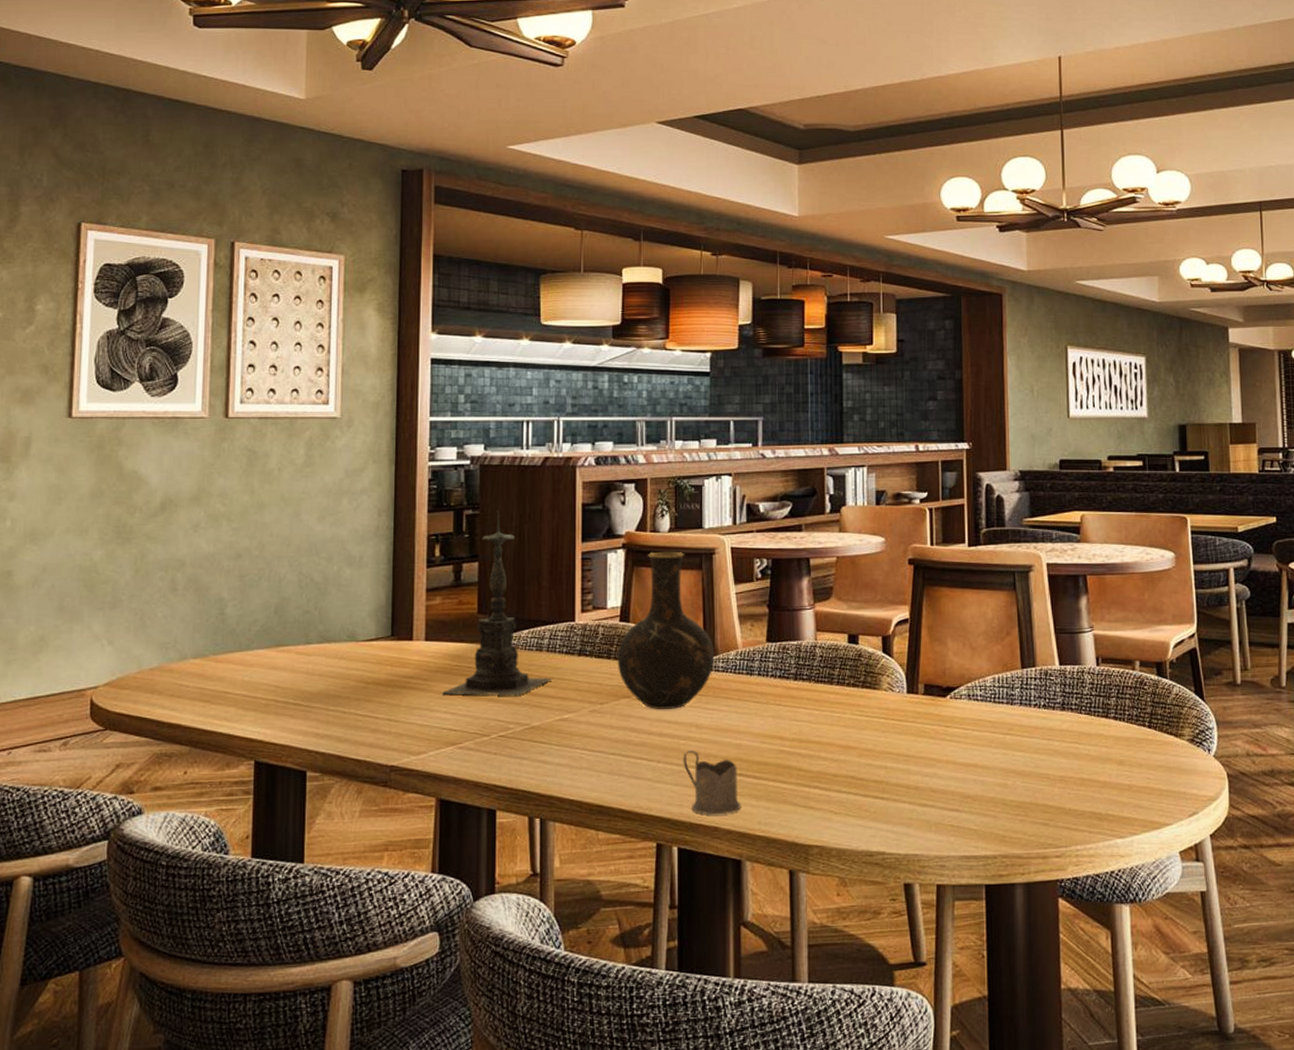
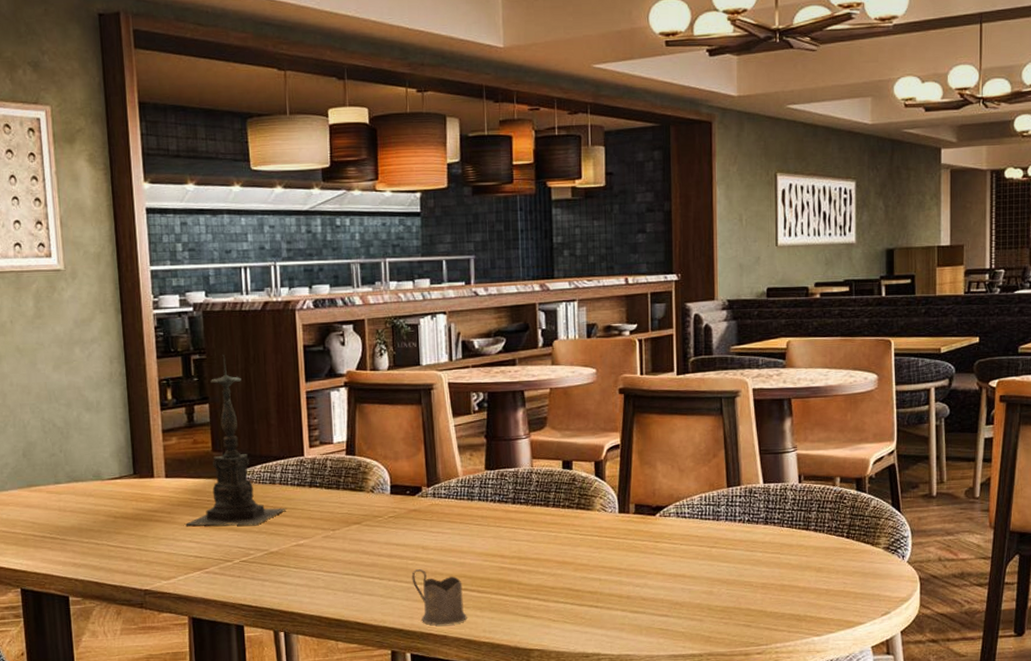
vase: present [617,551,715,709] -> none [345,388,437,534]

